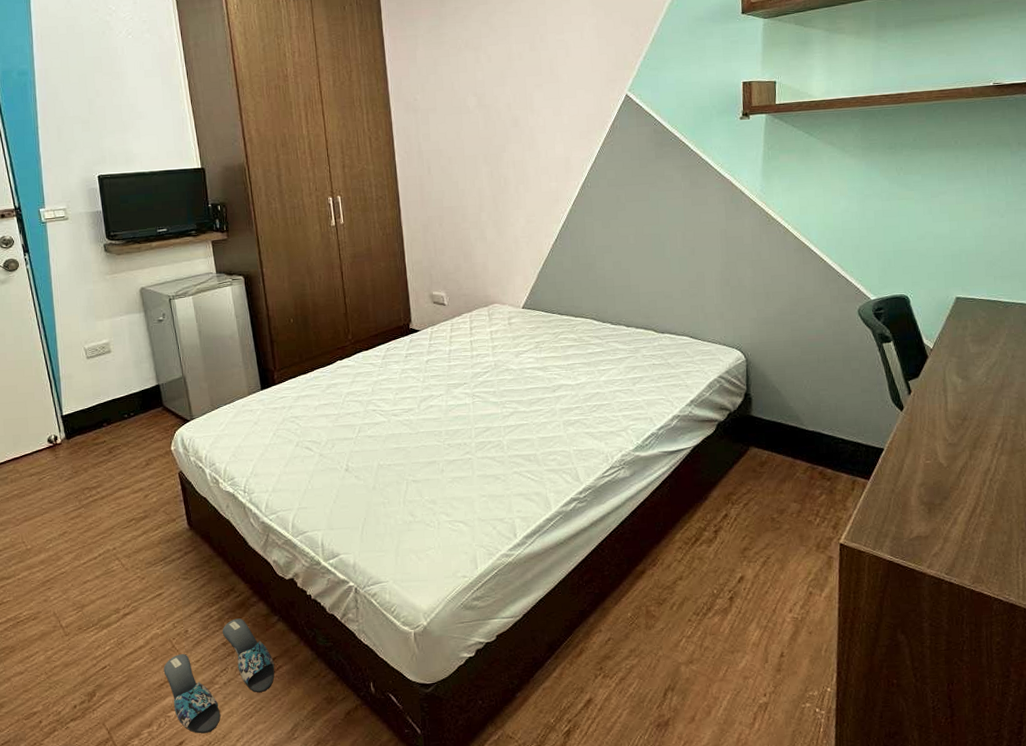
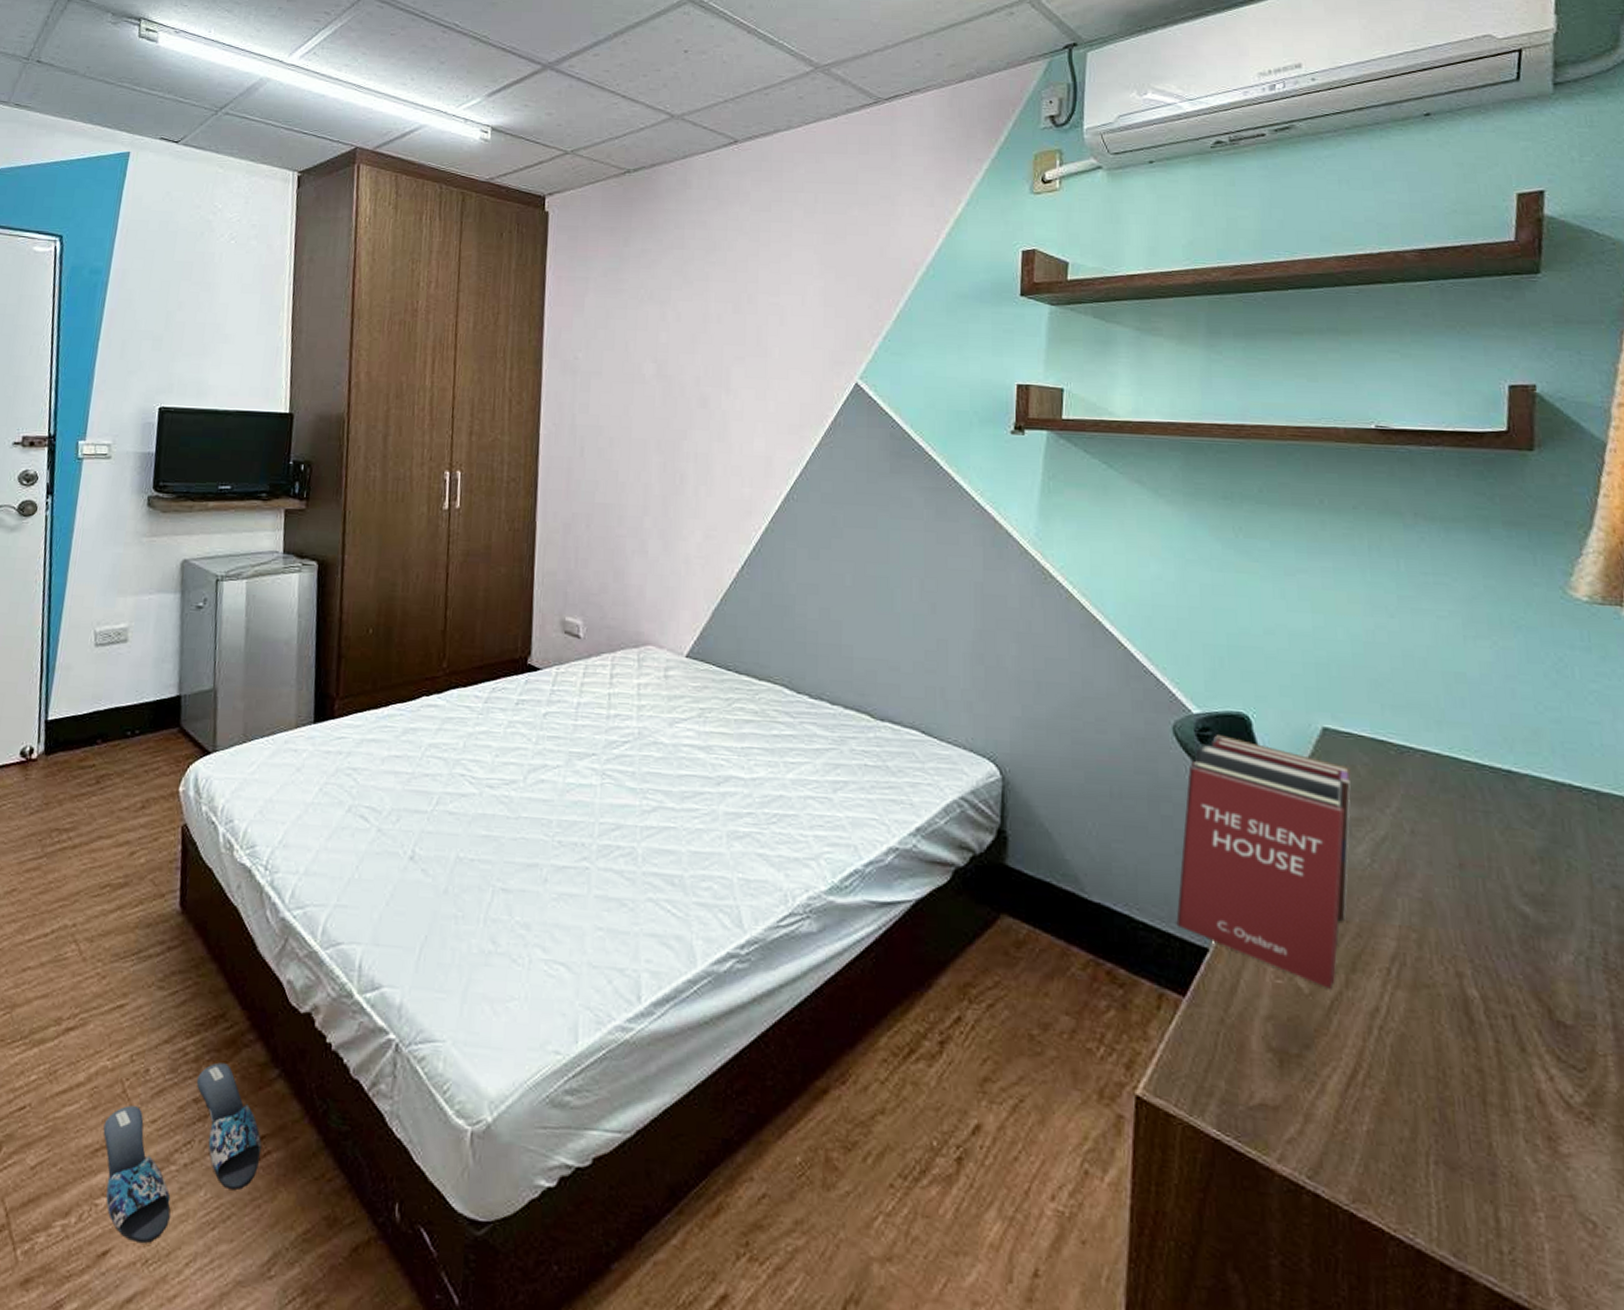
books: none [863,311,974,462] -> present [1176,735,1351,989]

